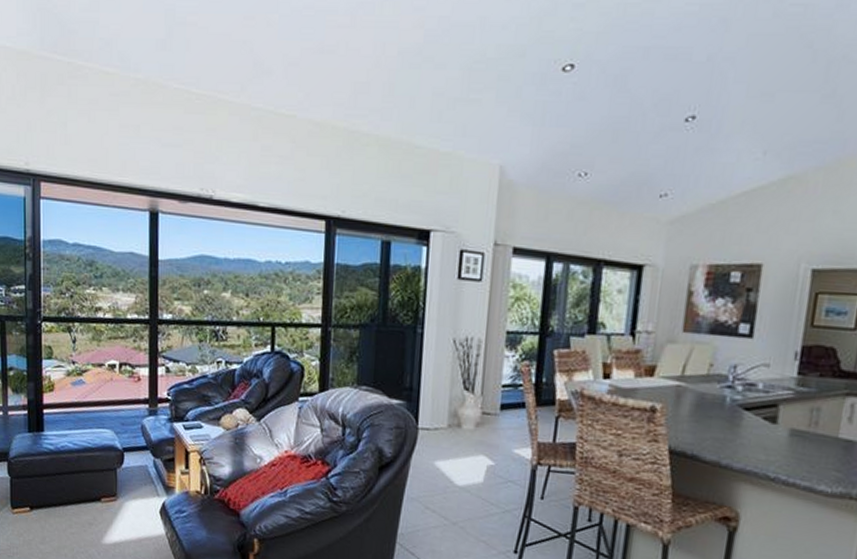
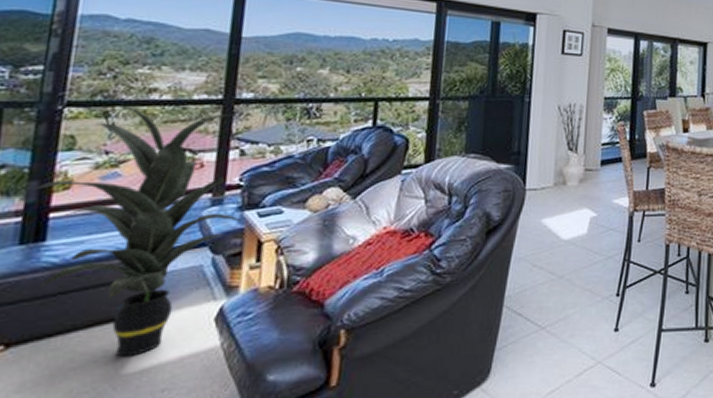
indoor plant: none [30,322,173,531] -> present [31,106,243,357]

